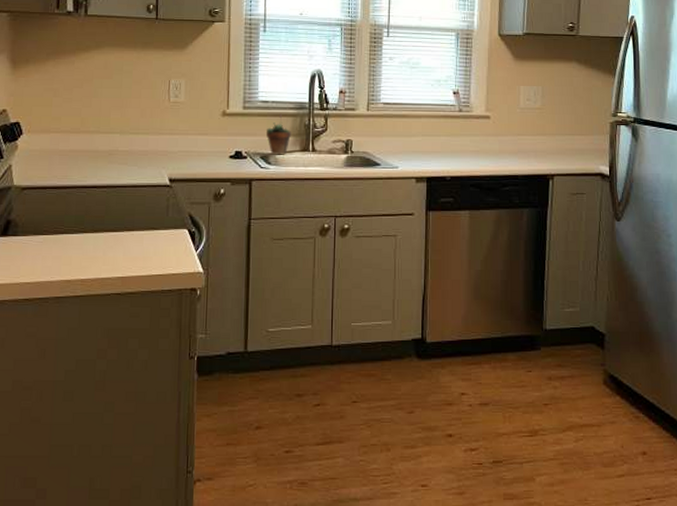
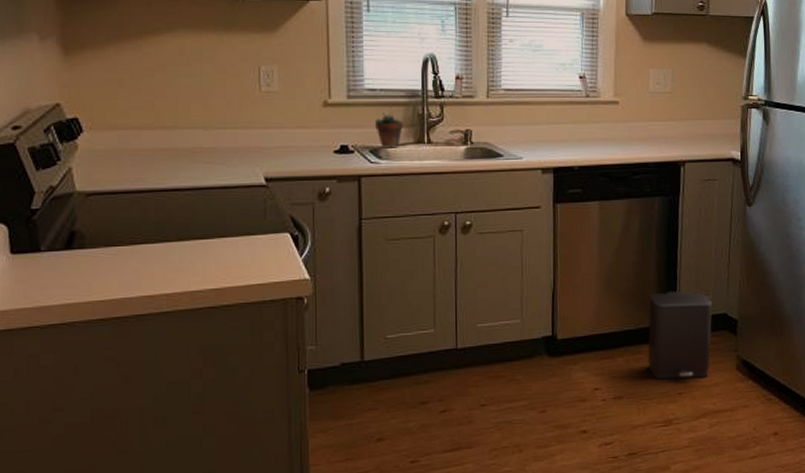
pedal bin: none [514,302,580,391] -> present [647,291,712,380]

